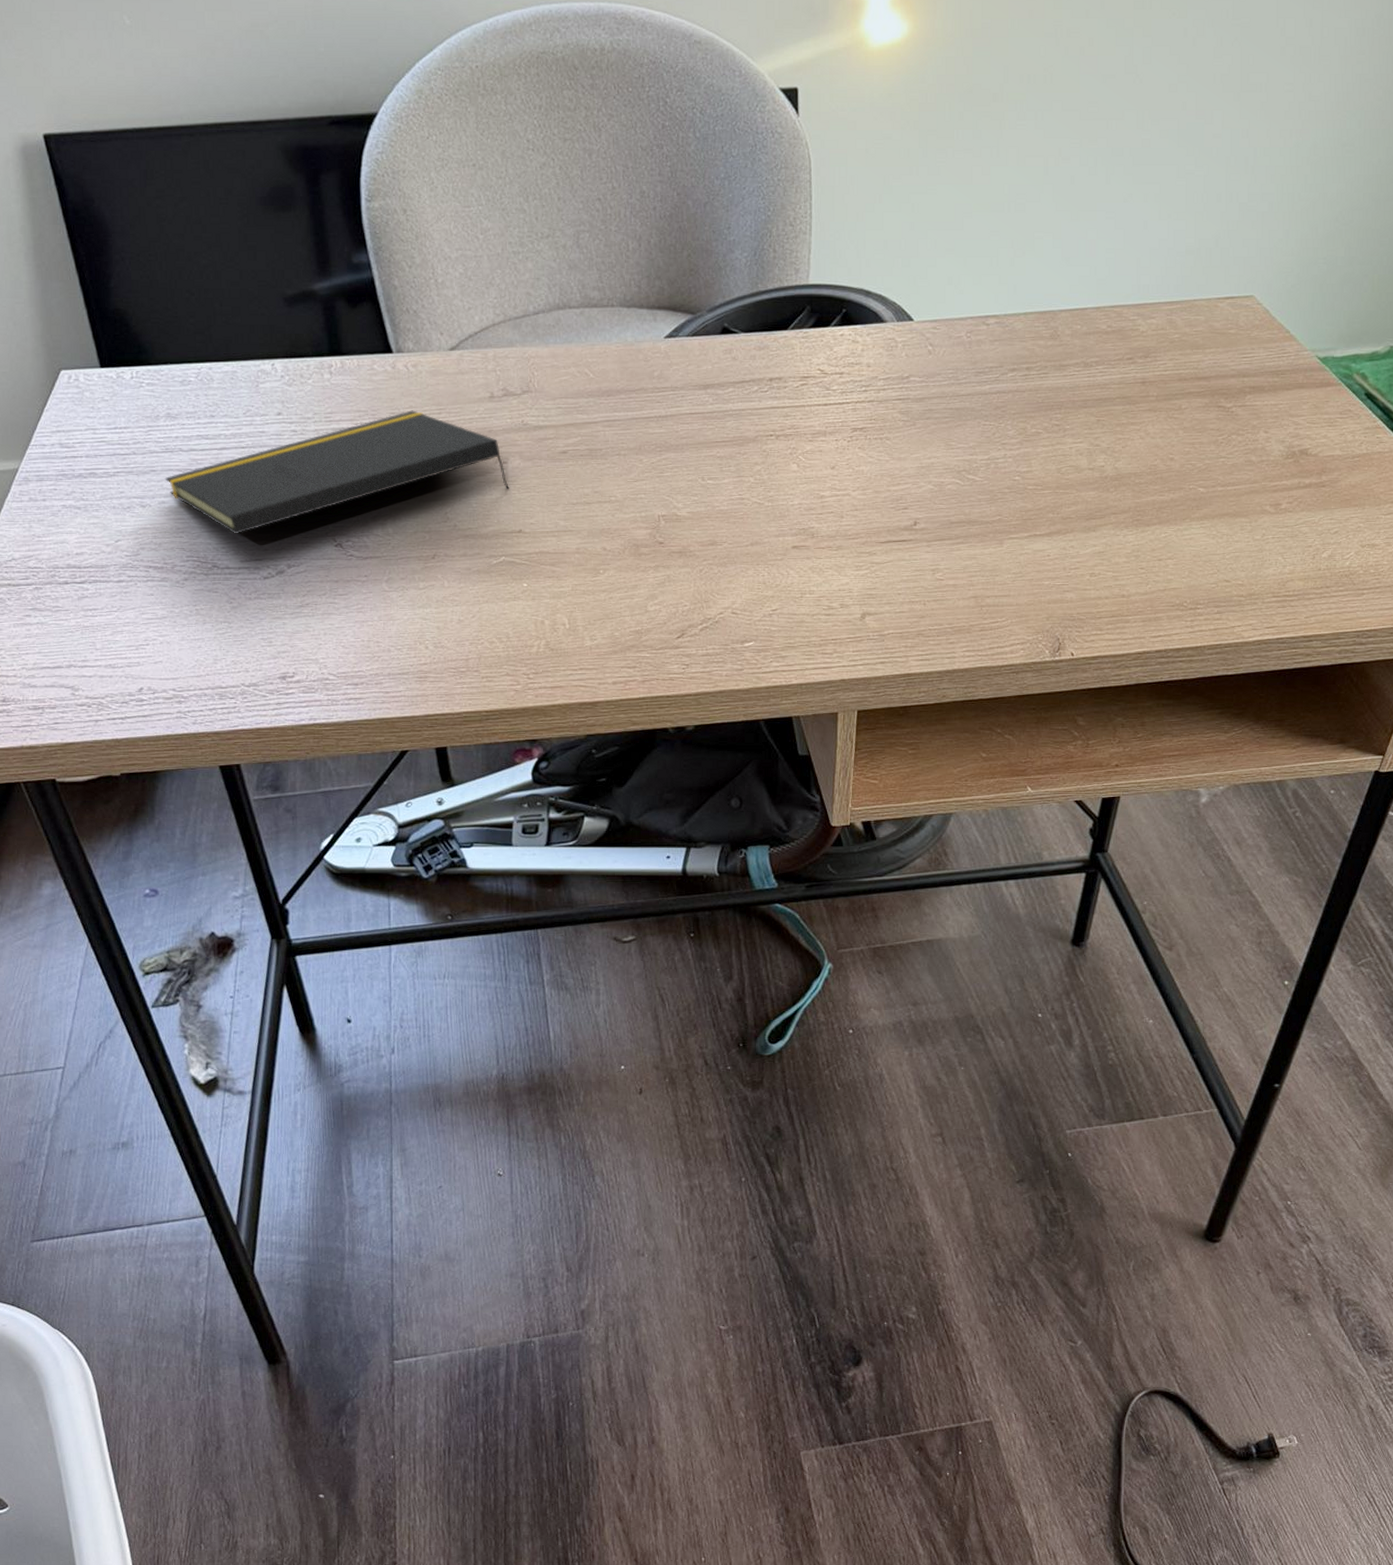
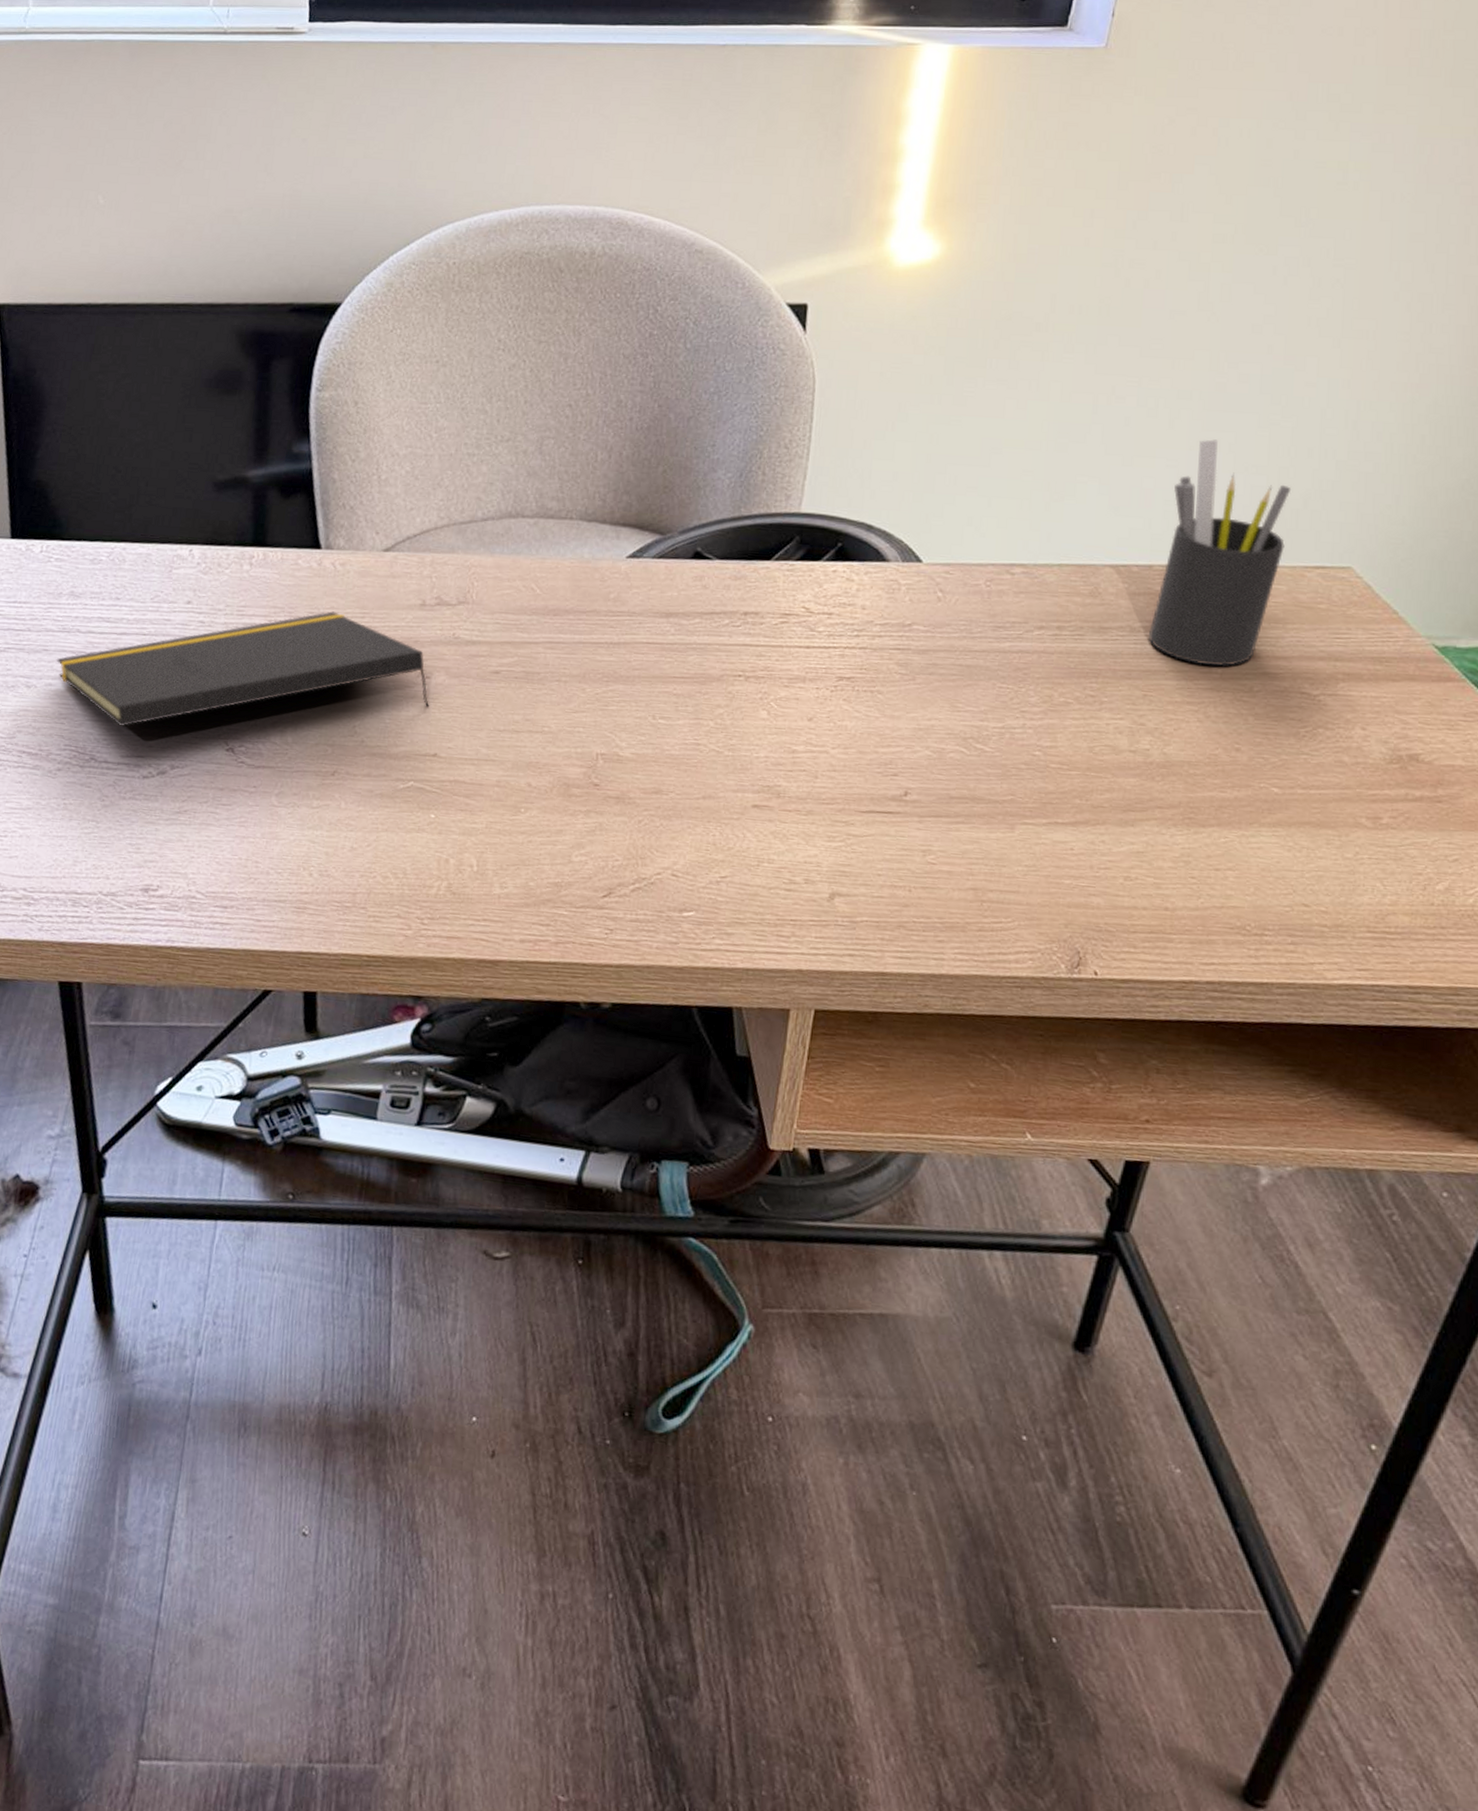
pen holder: none [1098,191,1205,390] -> present [1147,439,1292,667]

